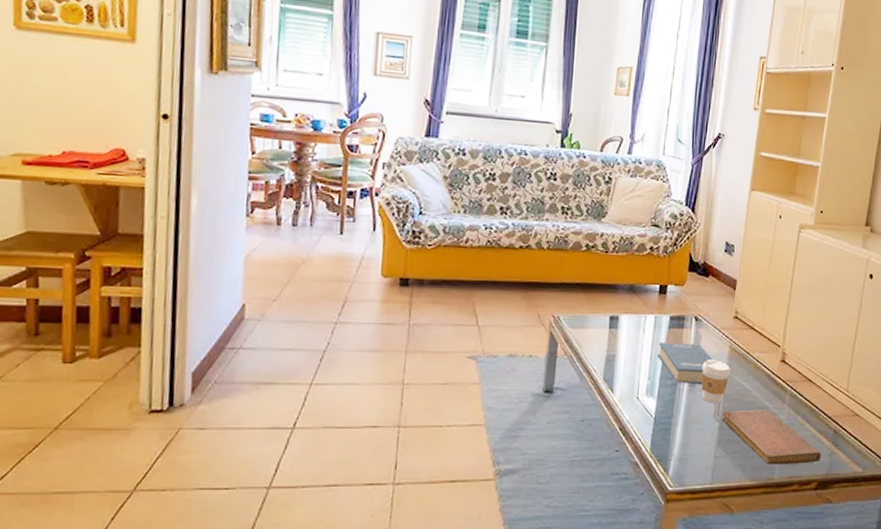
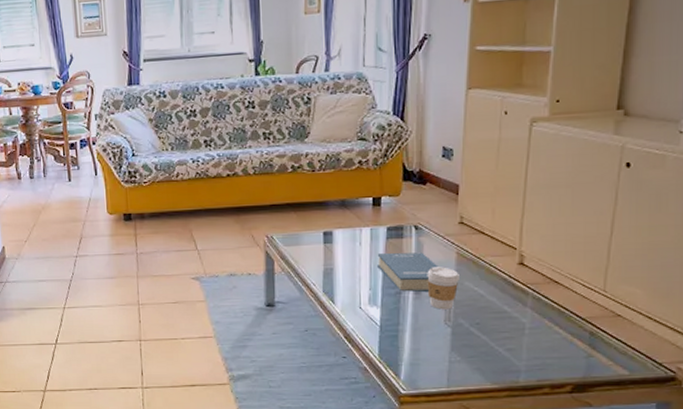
notebook: present [722,409,822,465] -> none [454,314,576,369]

